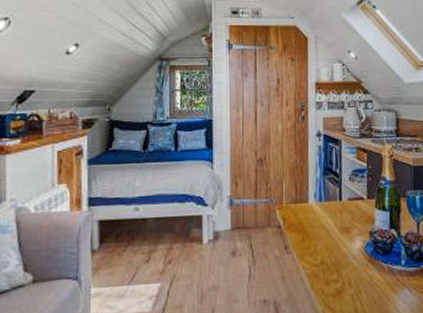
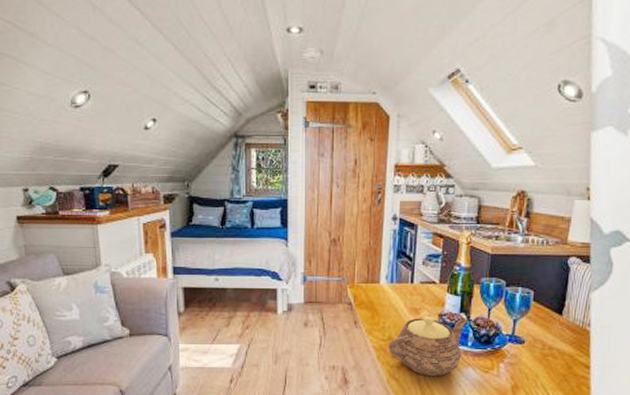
teapot: none [322,234,399,303] -> present [389,317,468,377]

